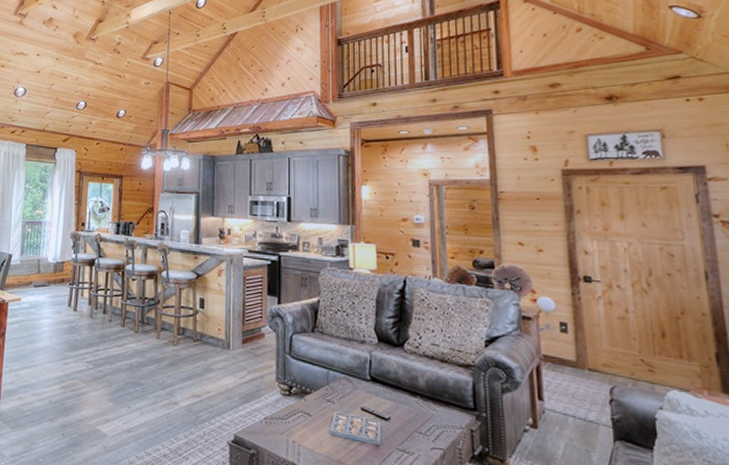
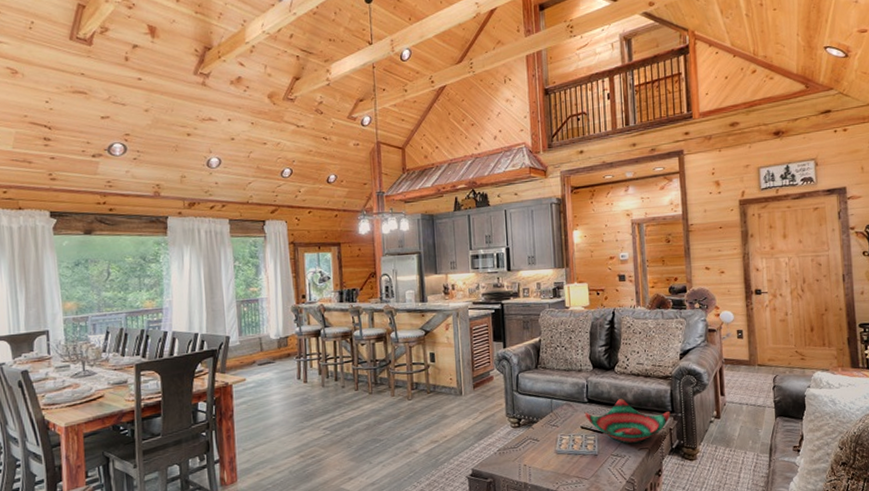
decorative bowl: none [366,383,473,441] -> present [584,399,671,444]

